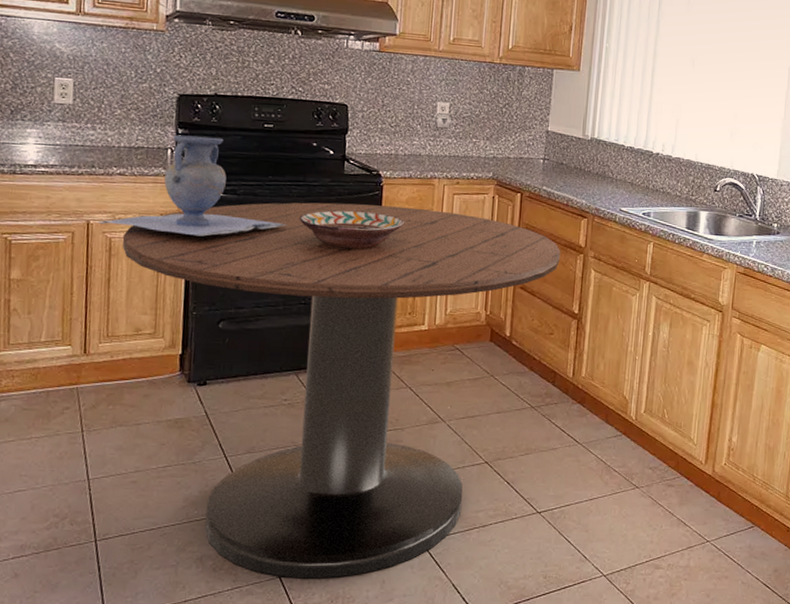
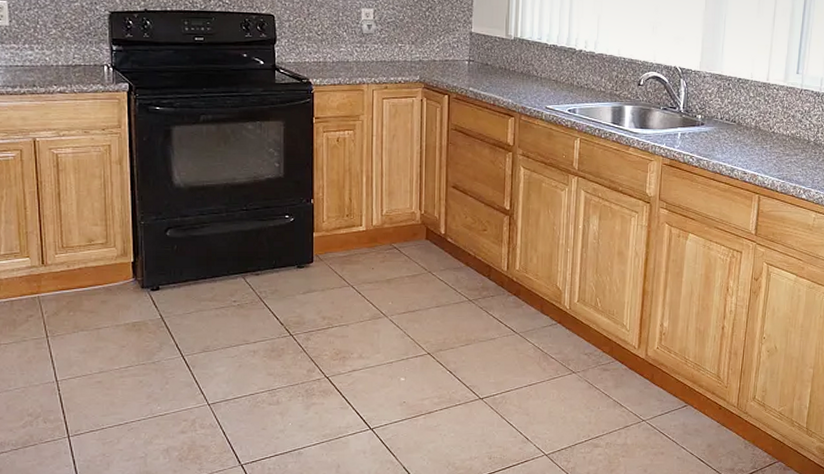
vase: present [98,135,287,237] -> none [43,51,224,149]
dining table: present [122,202,561,579] -> none [68,111,490,466]
decorative bowl: present [298,210,404,249] -> none [235,118,336,156]

